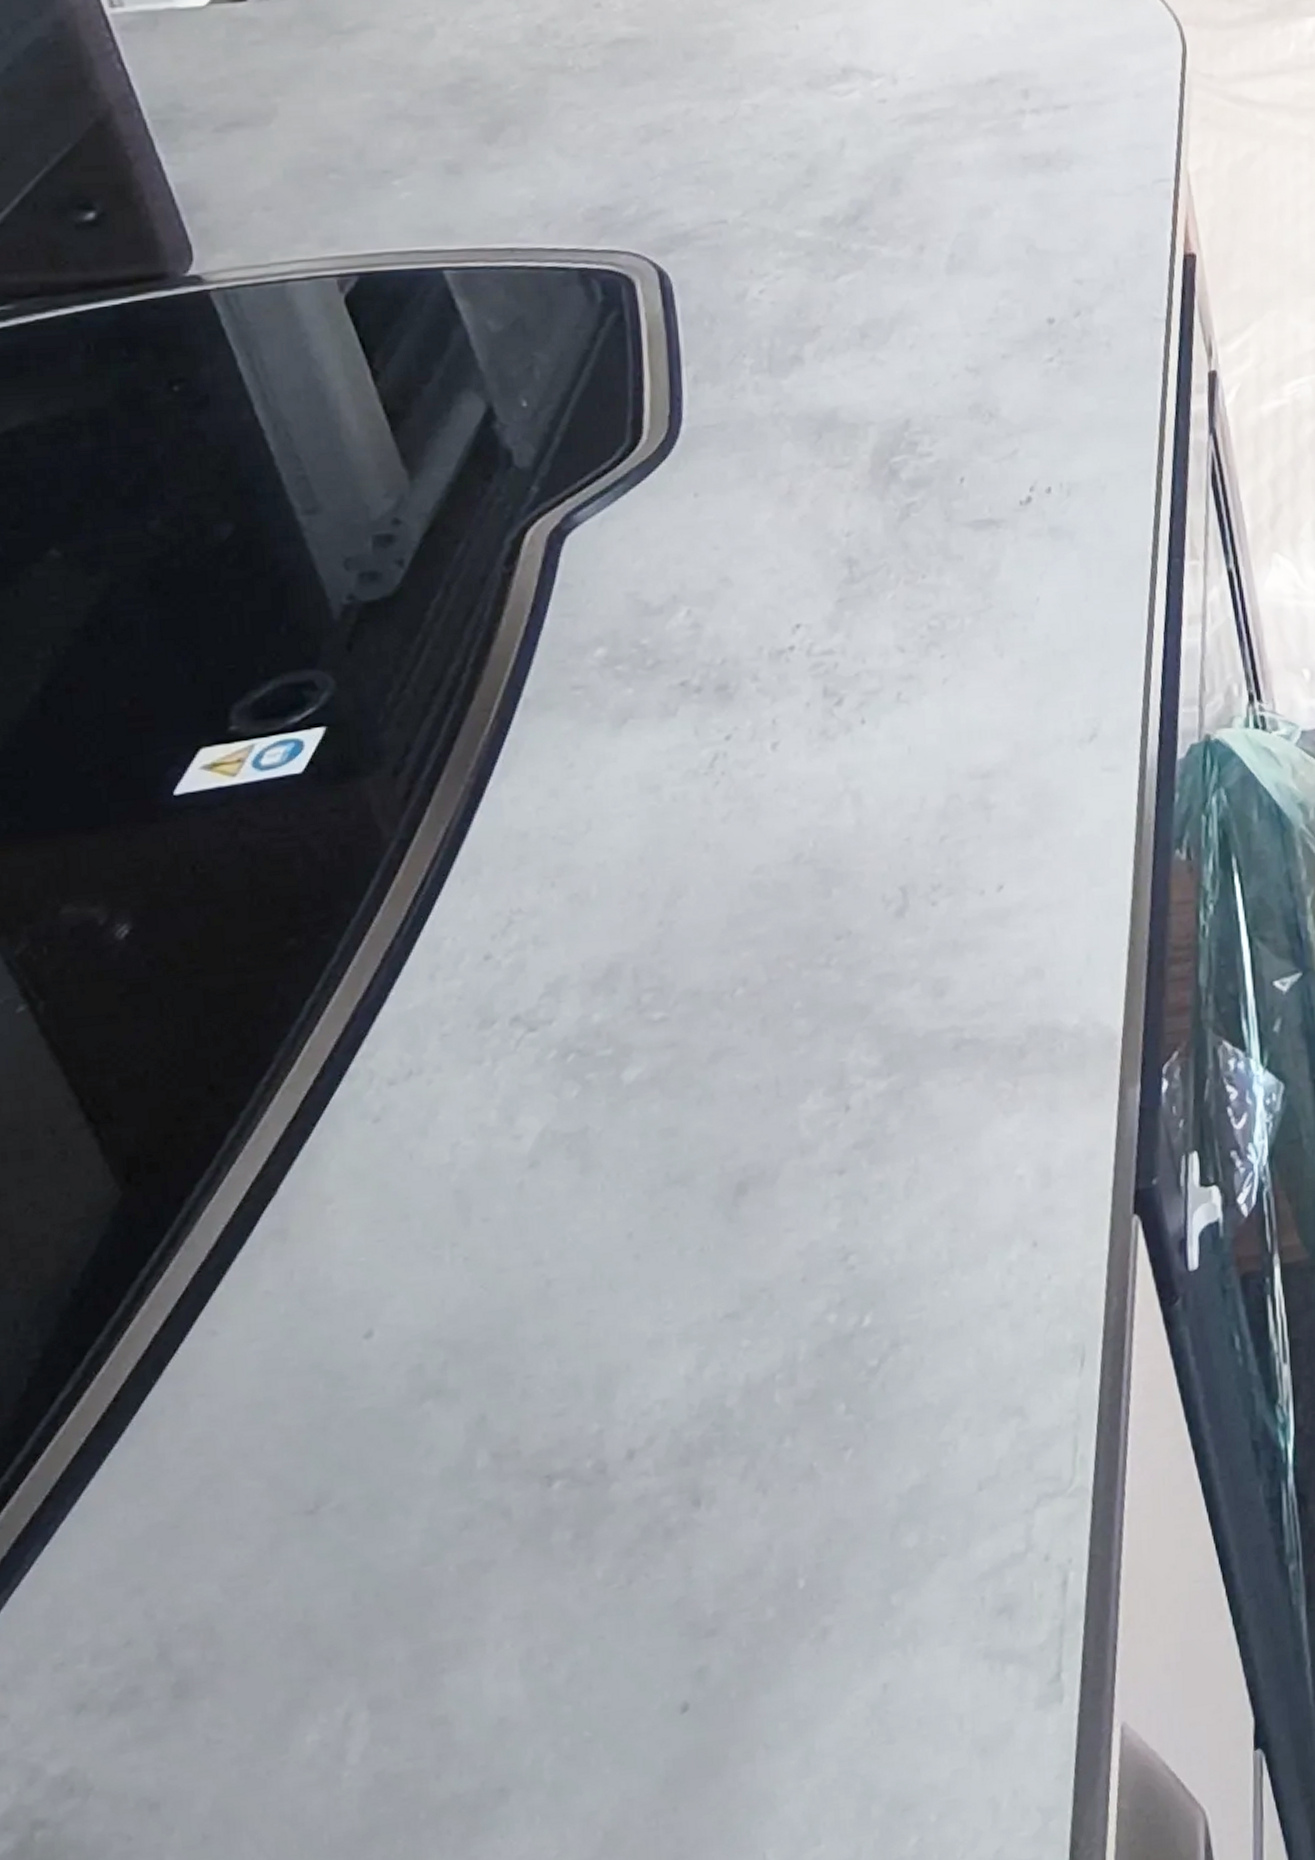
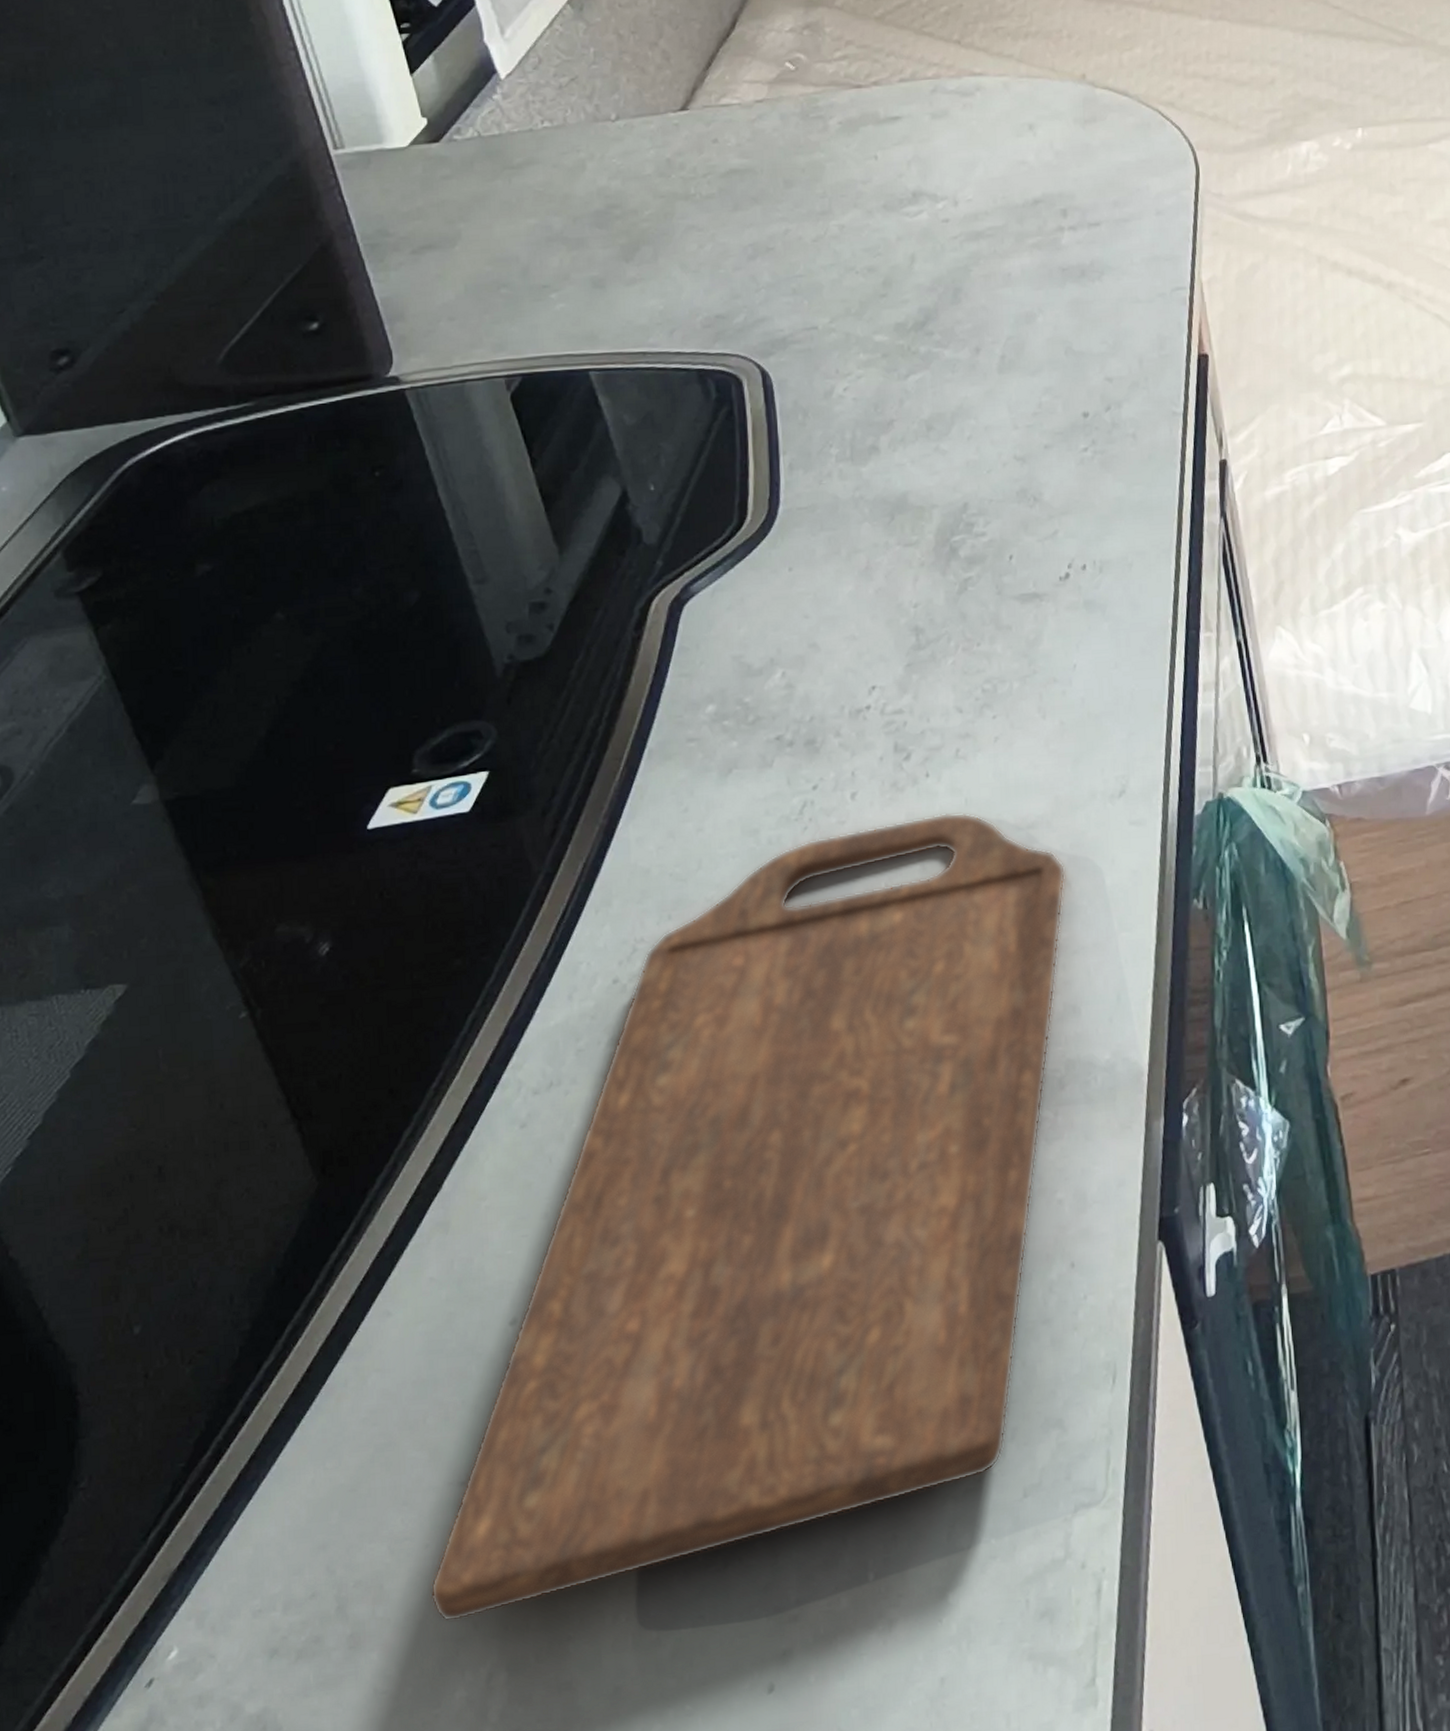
cutting board: none [272,762,1028,1662] -> present [430,812,1066,1622]

